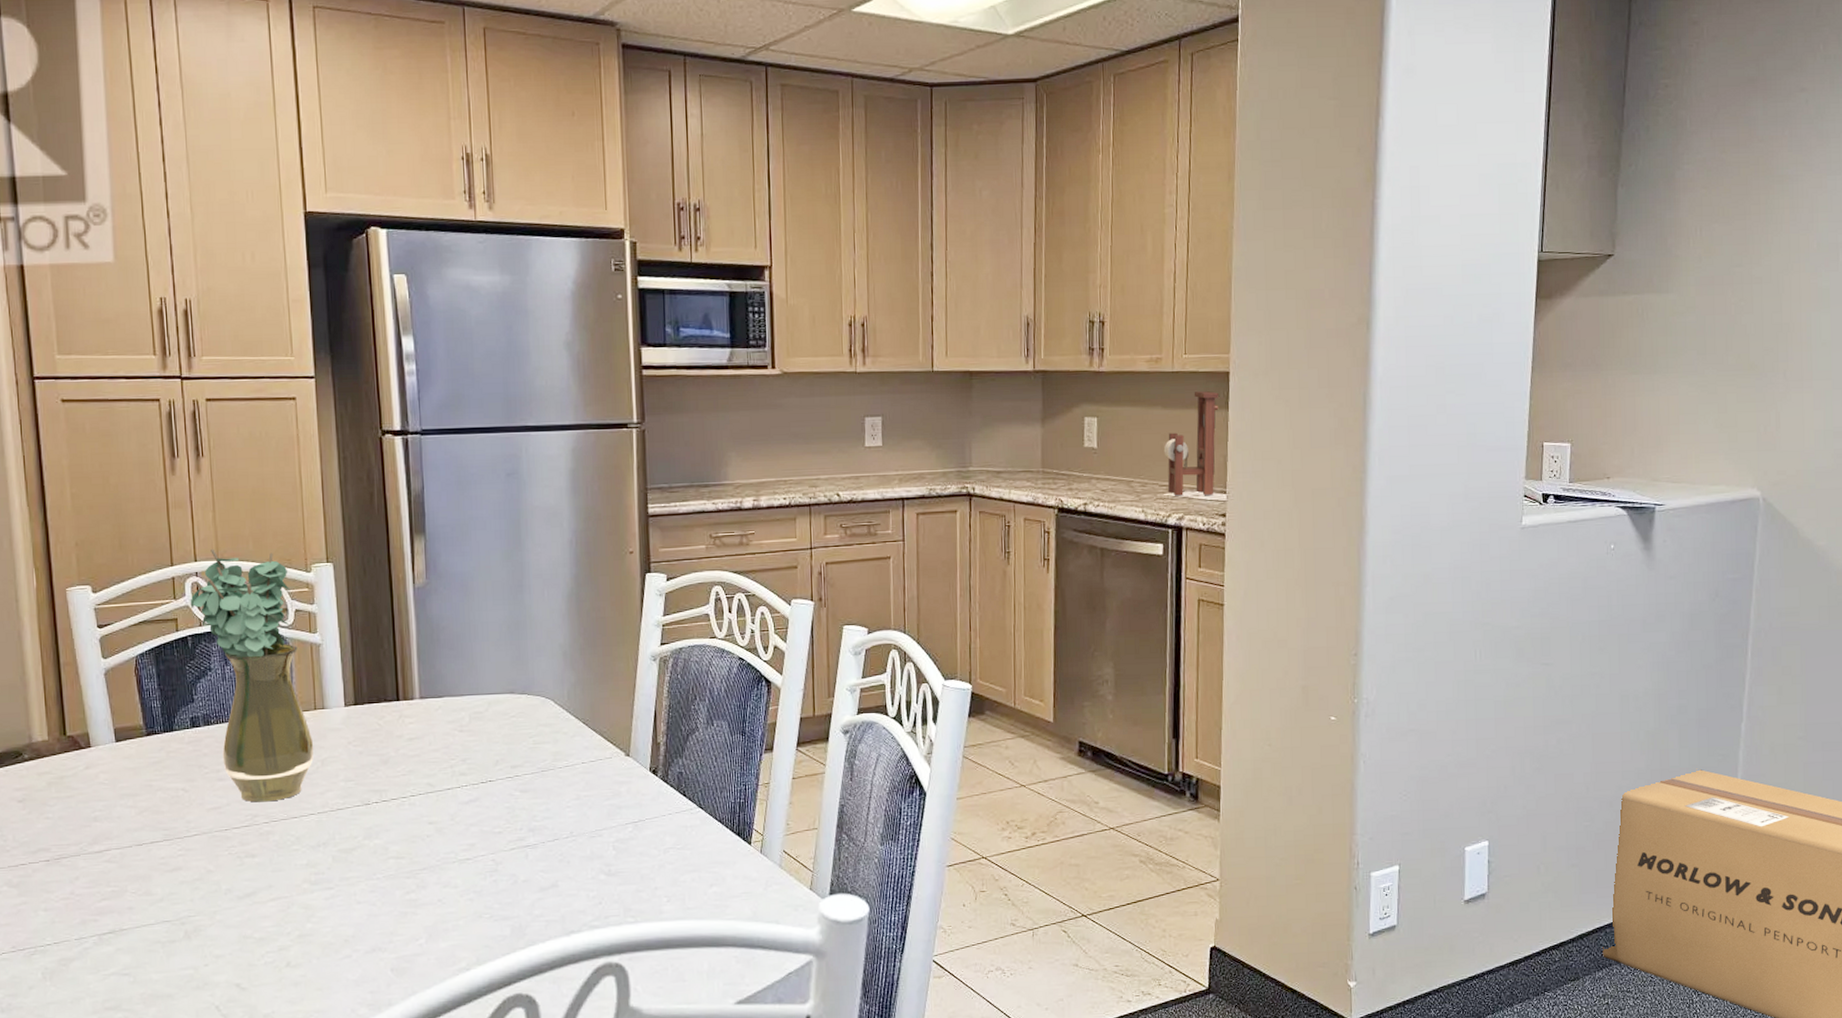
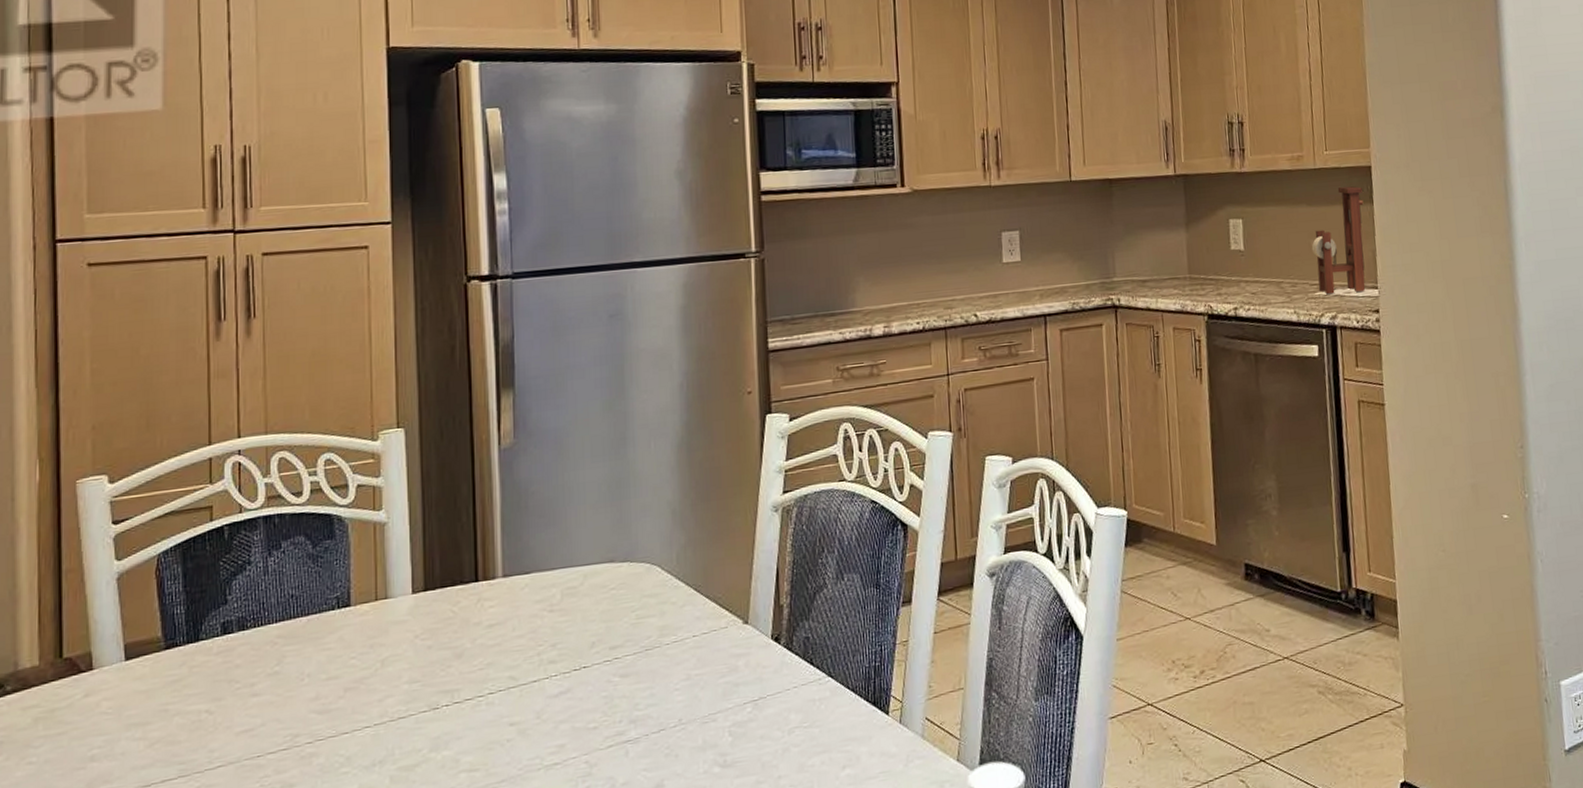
vase: present [190,548,314,803] -> none [229,421,373,719]

